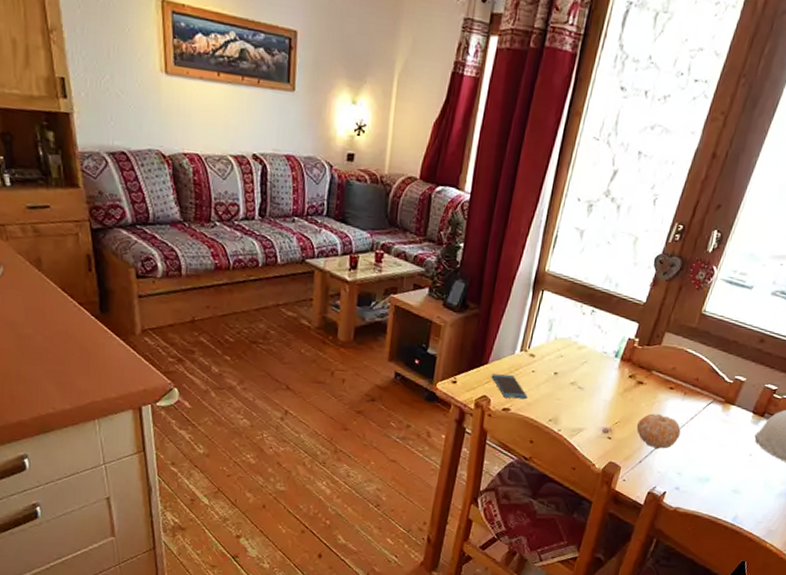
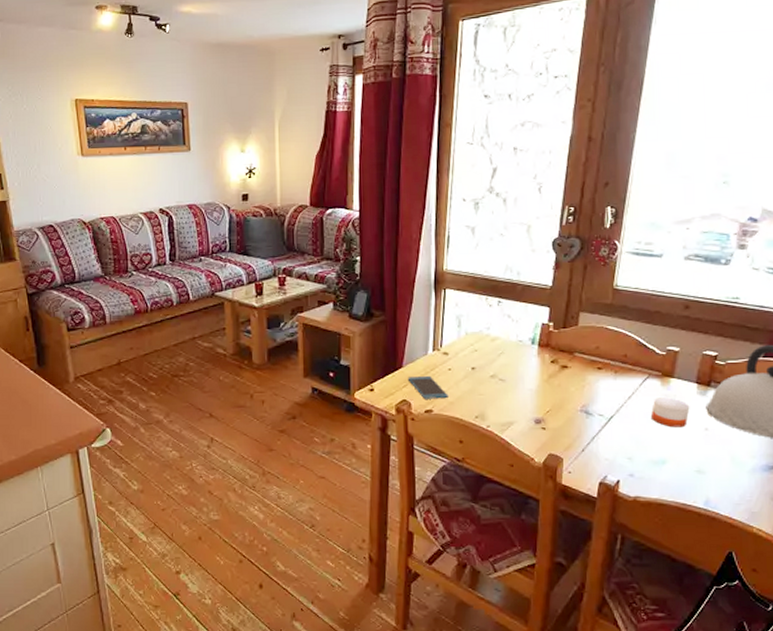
fruit: present [636,413,681,449] -> none [570,397,621,434]
candle: none [706,421,742,451] -> present [652,397,690,428]

